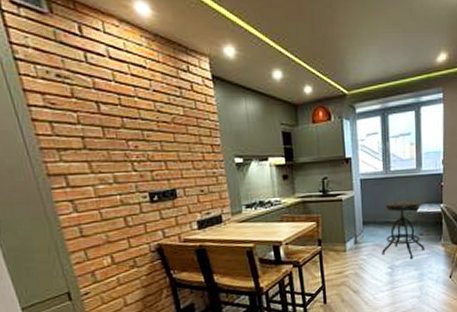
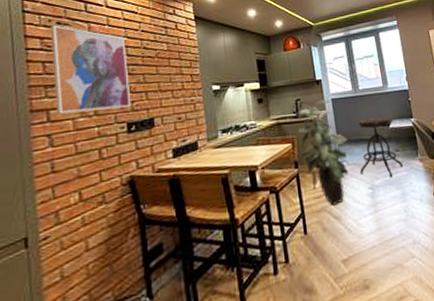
wall art: none [49,78,151,180] -> present [50,25,131,114]
indoor plant: none [320,179,374,281] -> present [295,99,351,206]

